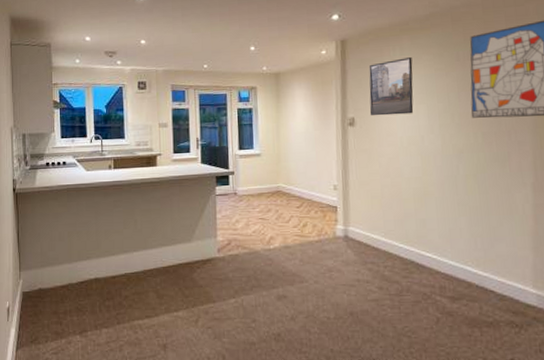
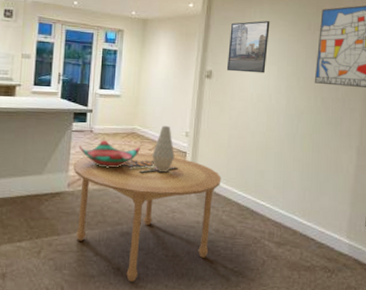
dining table: none [221,211,379,348] -> present [73,153,222,282]
decorative bowl: none [224,201,288,230] -> present [78,139,140,168]
vase: none [300,180,325,229] -> present [152,125,175,172]

